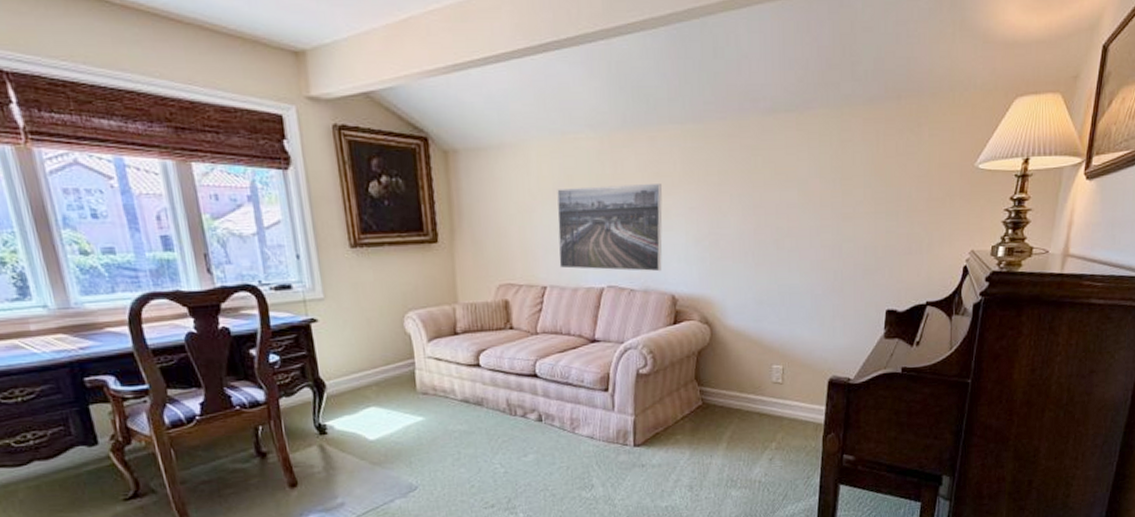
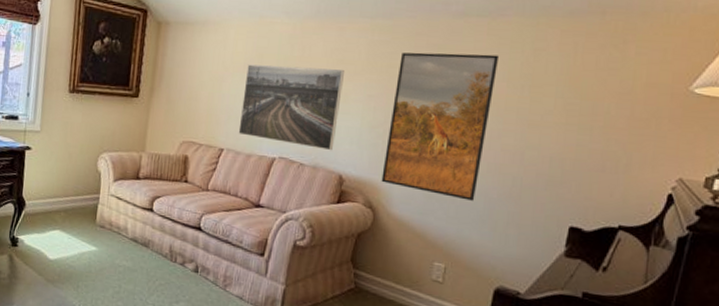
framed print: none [713,151,810,301] -> present [381,52,500,201]

